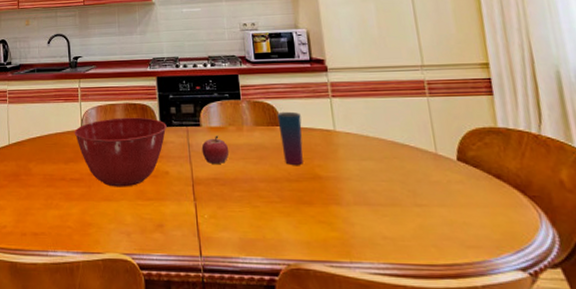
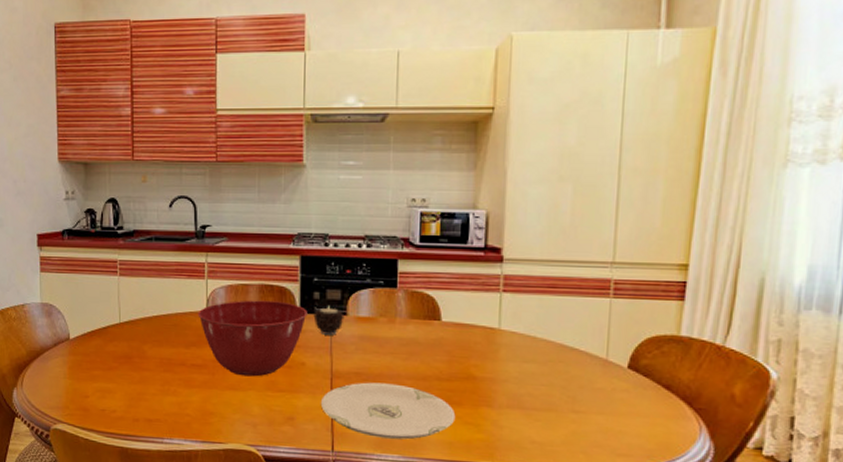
candle: none [172,119,199,145] -> present [313,306,345,335]
plate: none [185,187,309,241] -> present [320,382,456,440]
fruit: present [201,135,230,164] -> none [345,326,377,357]
cup: present [277,111,303,165] -> none [436,304,464,364]

